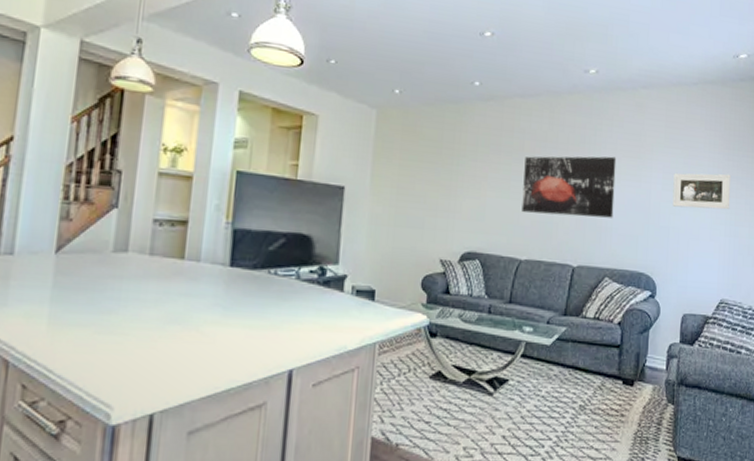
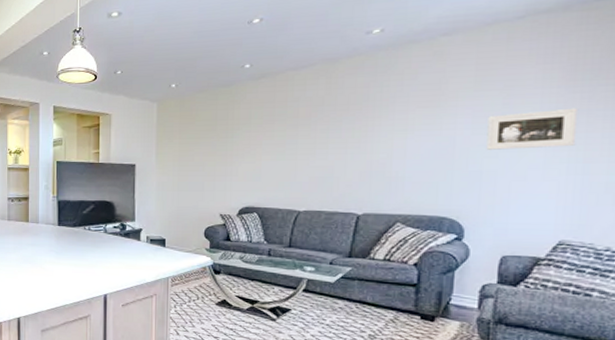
wall art: present [522,156,617,218] -> none [298,109,409,171]

